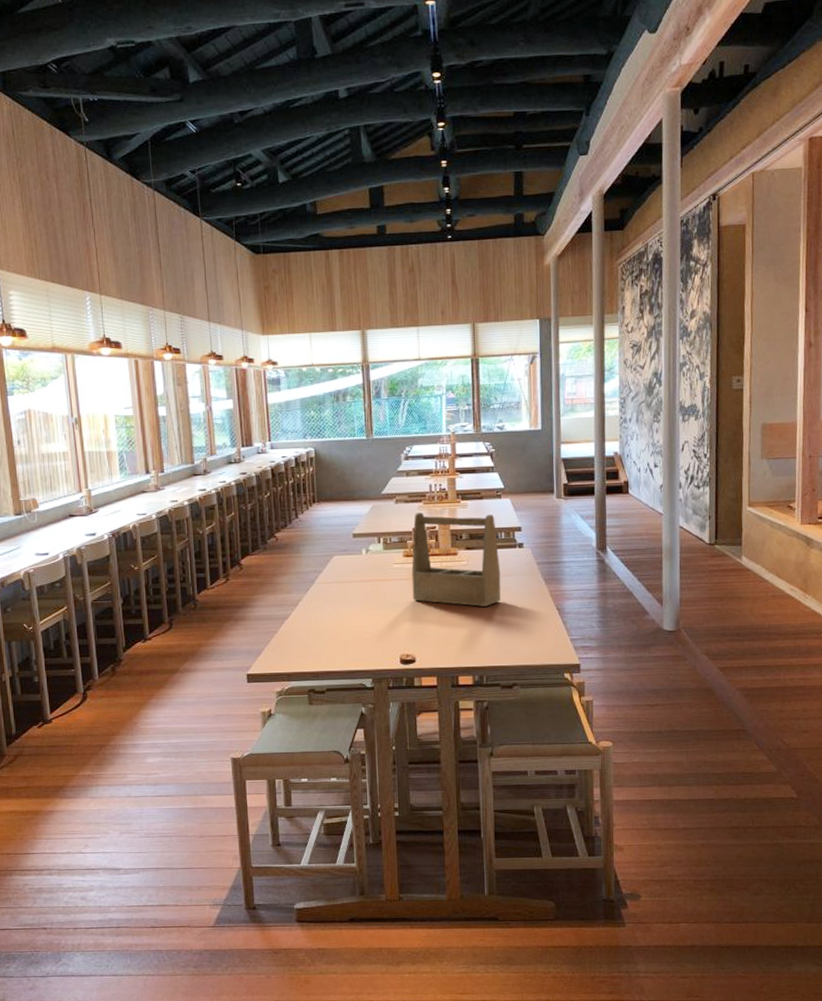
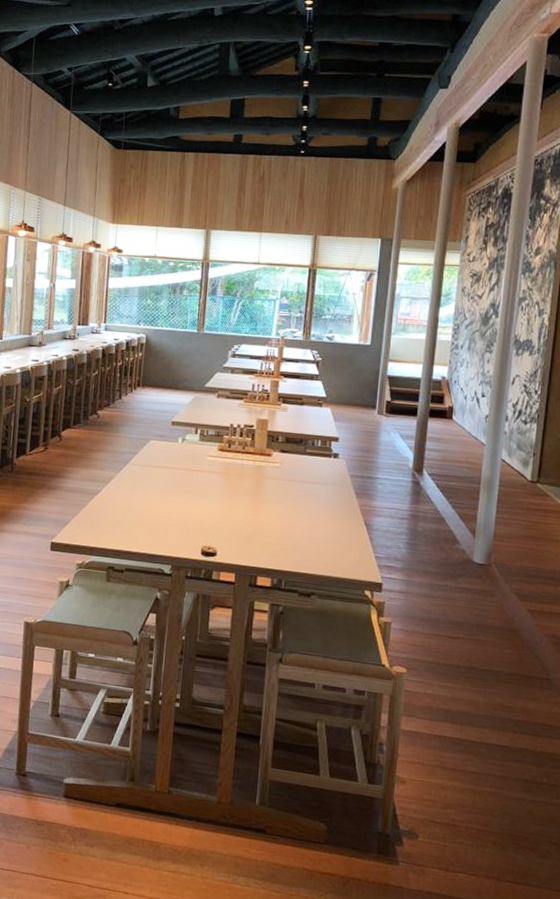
caddy: present [411,513,501,607] -> none [222,410,314,511]

